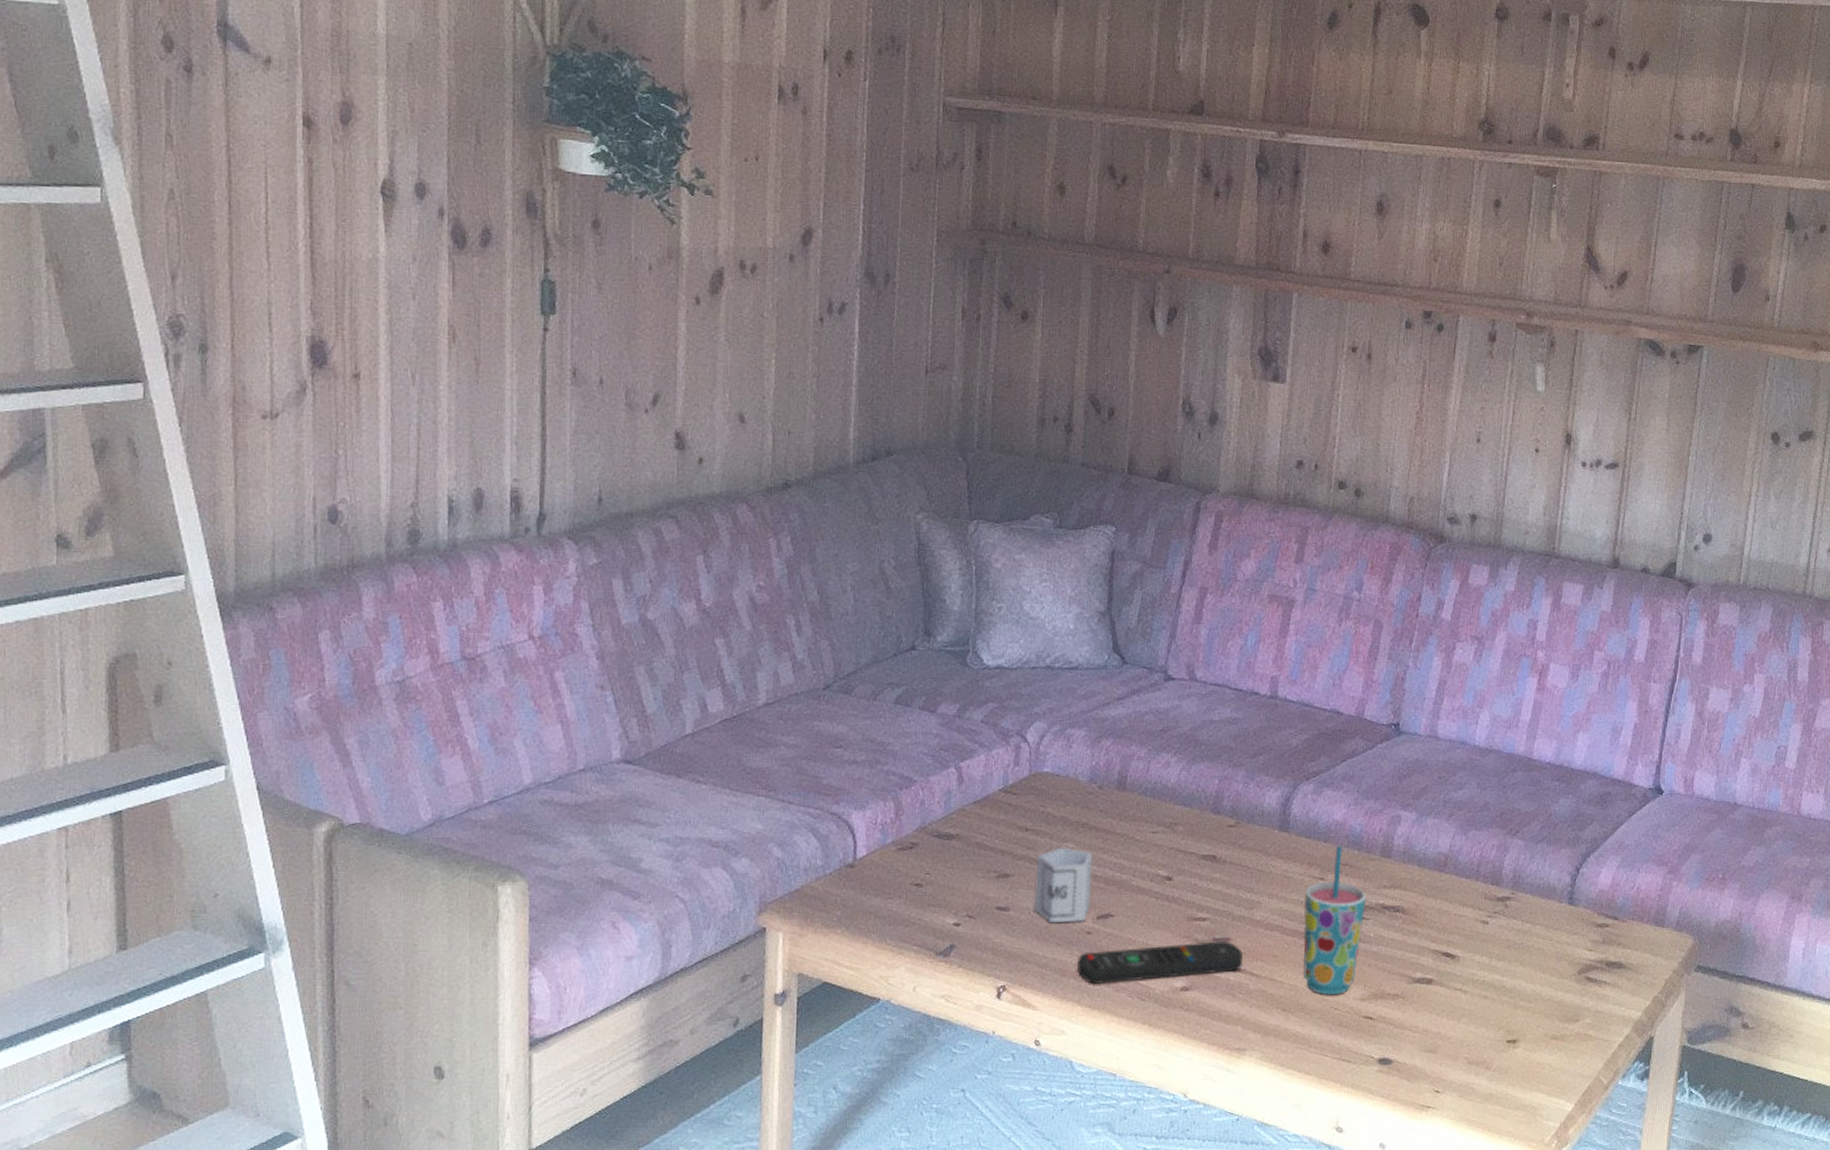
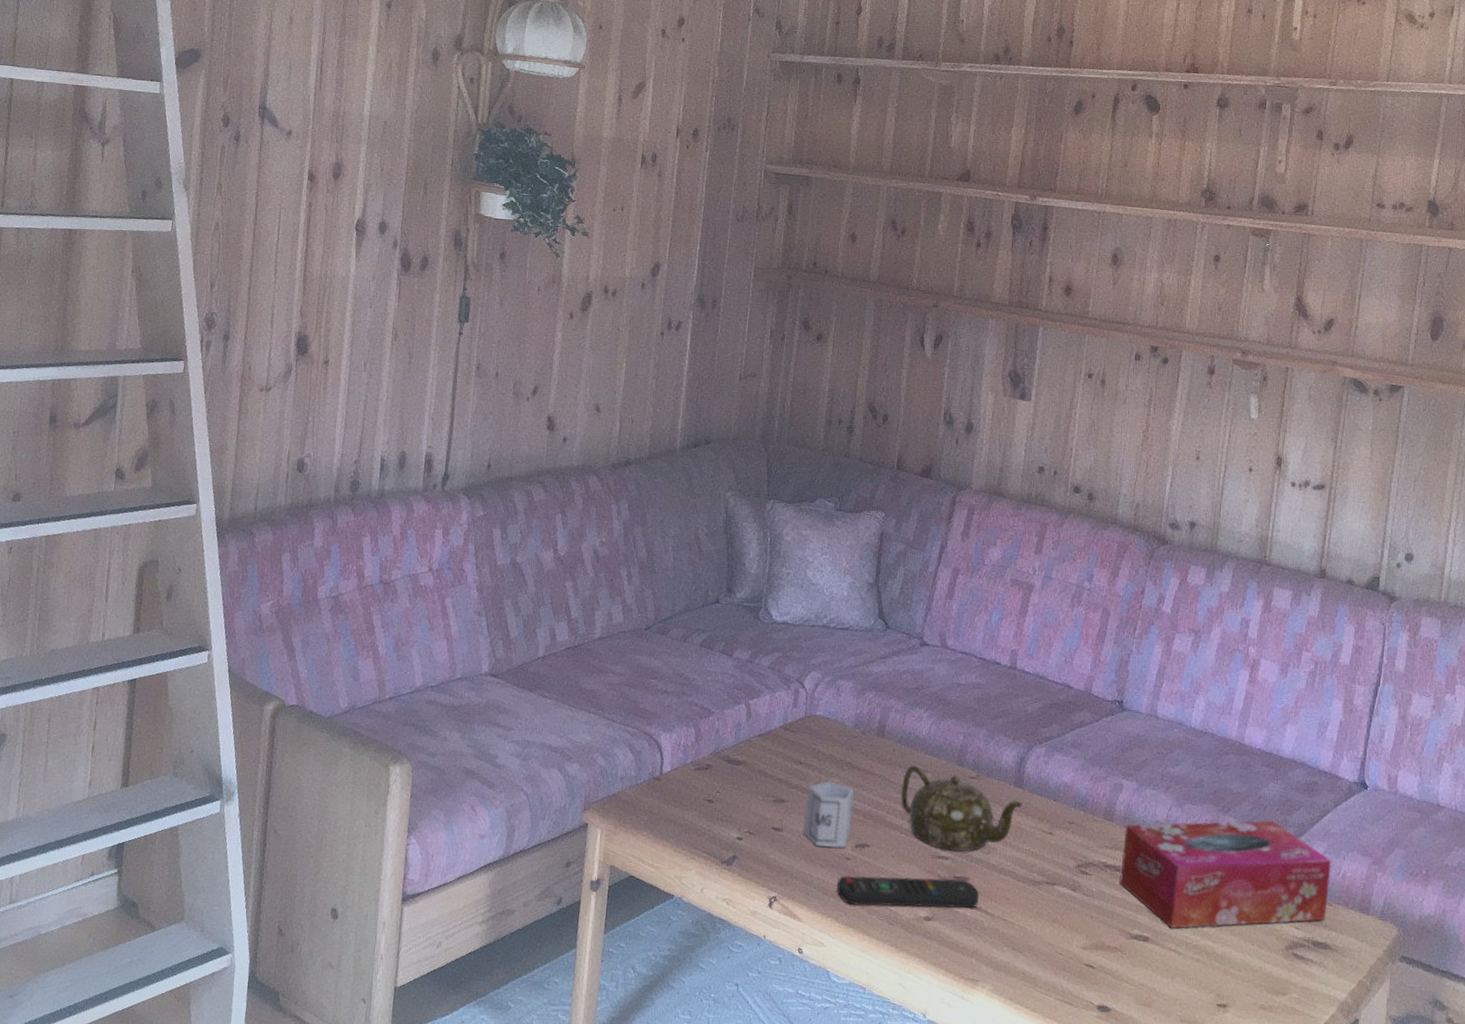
teapot: none [1148,818,1289,910] -> present [901,764,1023,852]
cup: present [1303,845,1366,996] -> none [1032,805,1090,942]
tissue box: none [1400,839,1626,967] -> present [1120,820,1332,929]

